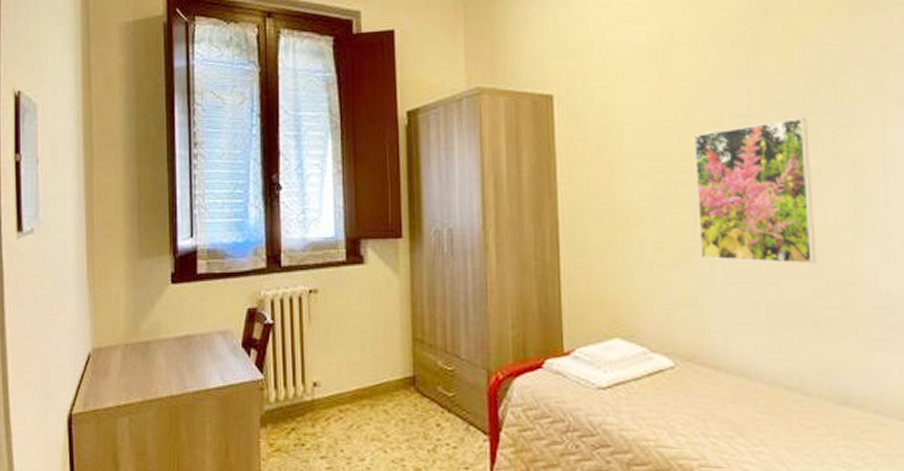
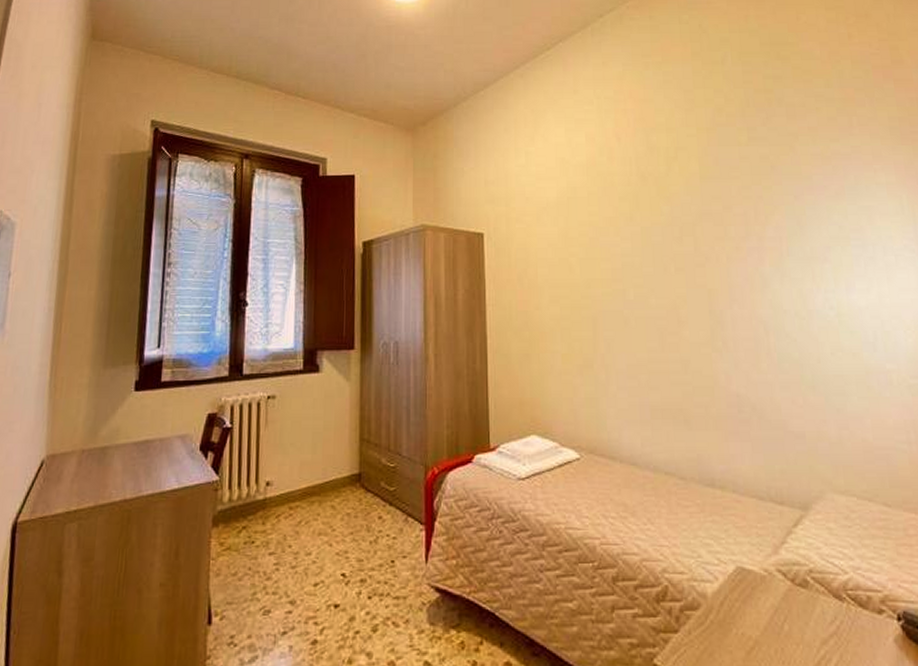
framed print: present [693,117,817,264] -> none [591,257,686,372]

